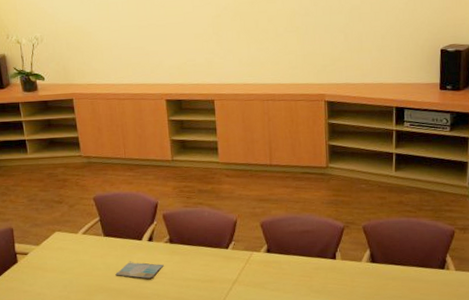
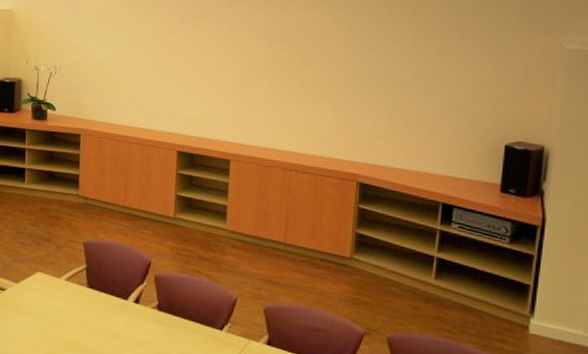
book: present [115,261,164,279] -> none [92,321,147,346]

